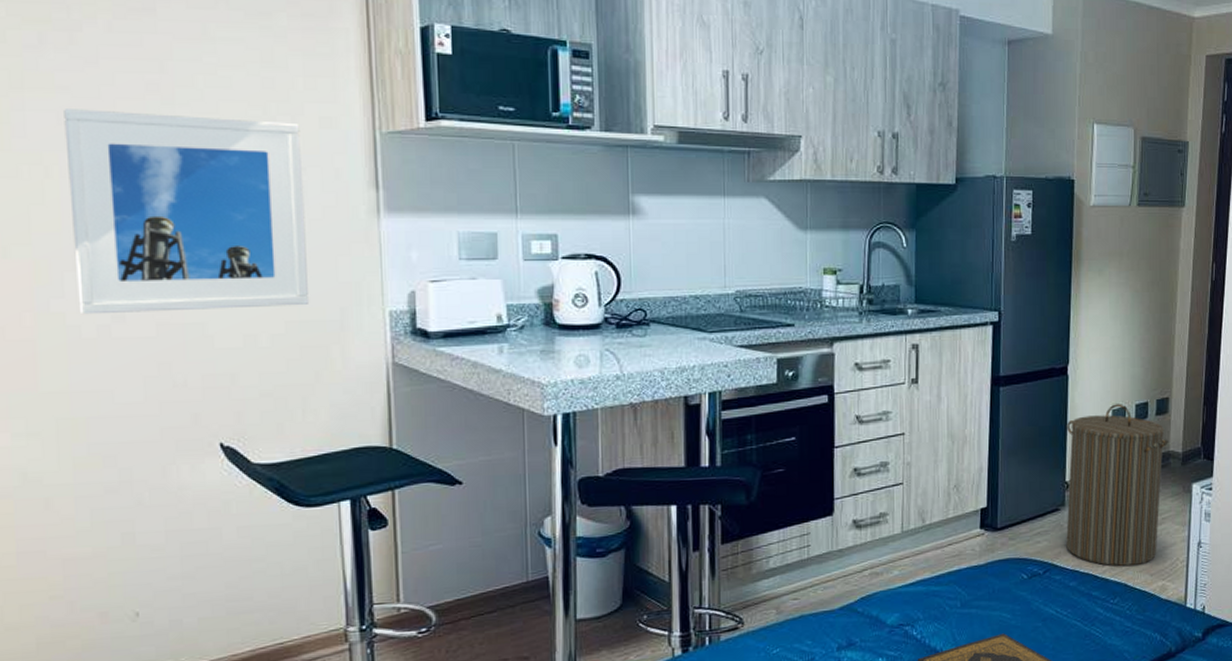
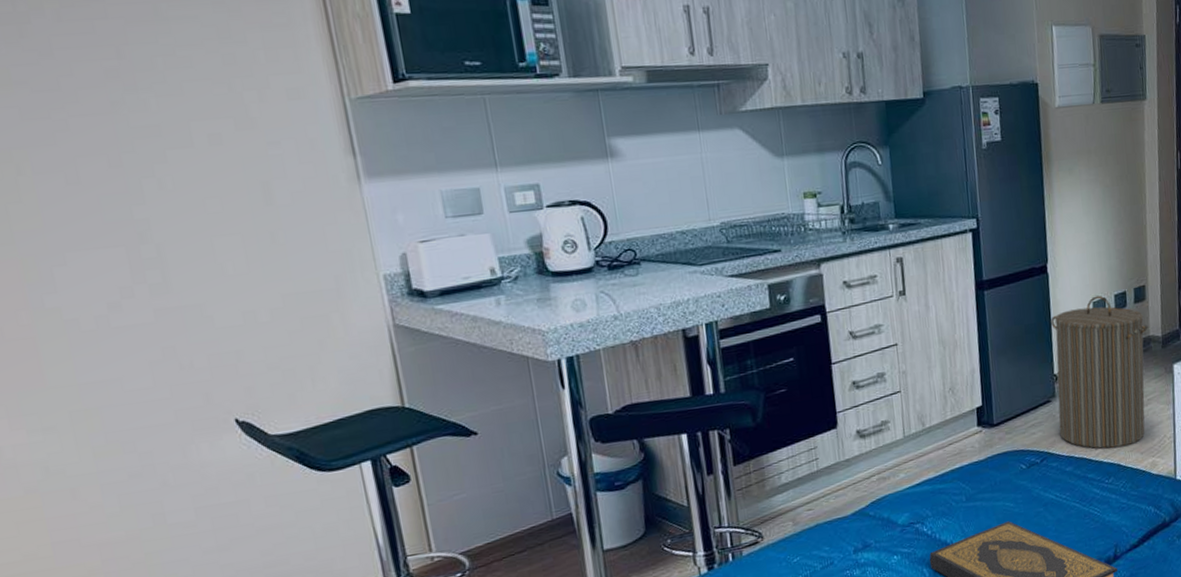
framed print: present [64,109,310,315] -> none [25,97,304,308]

